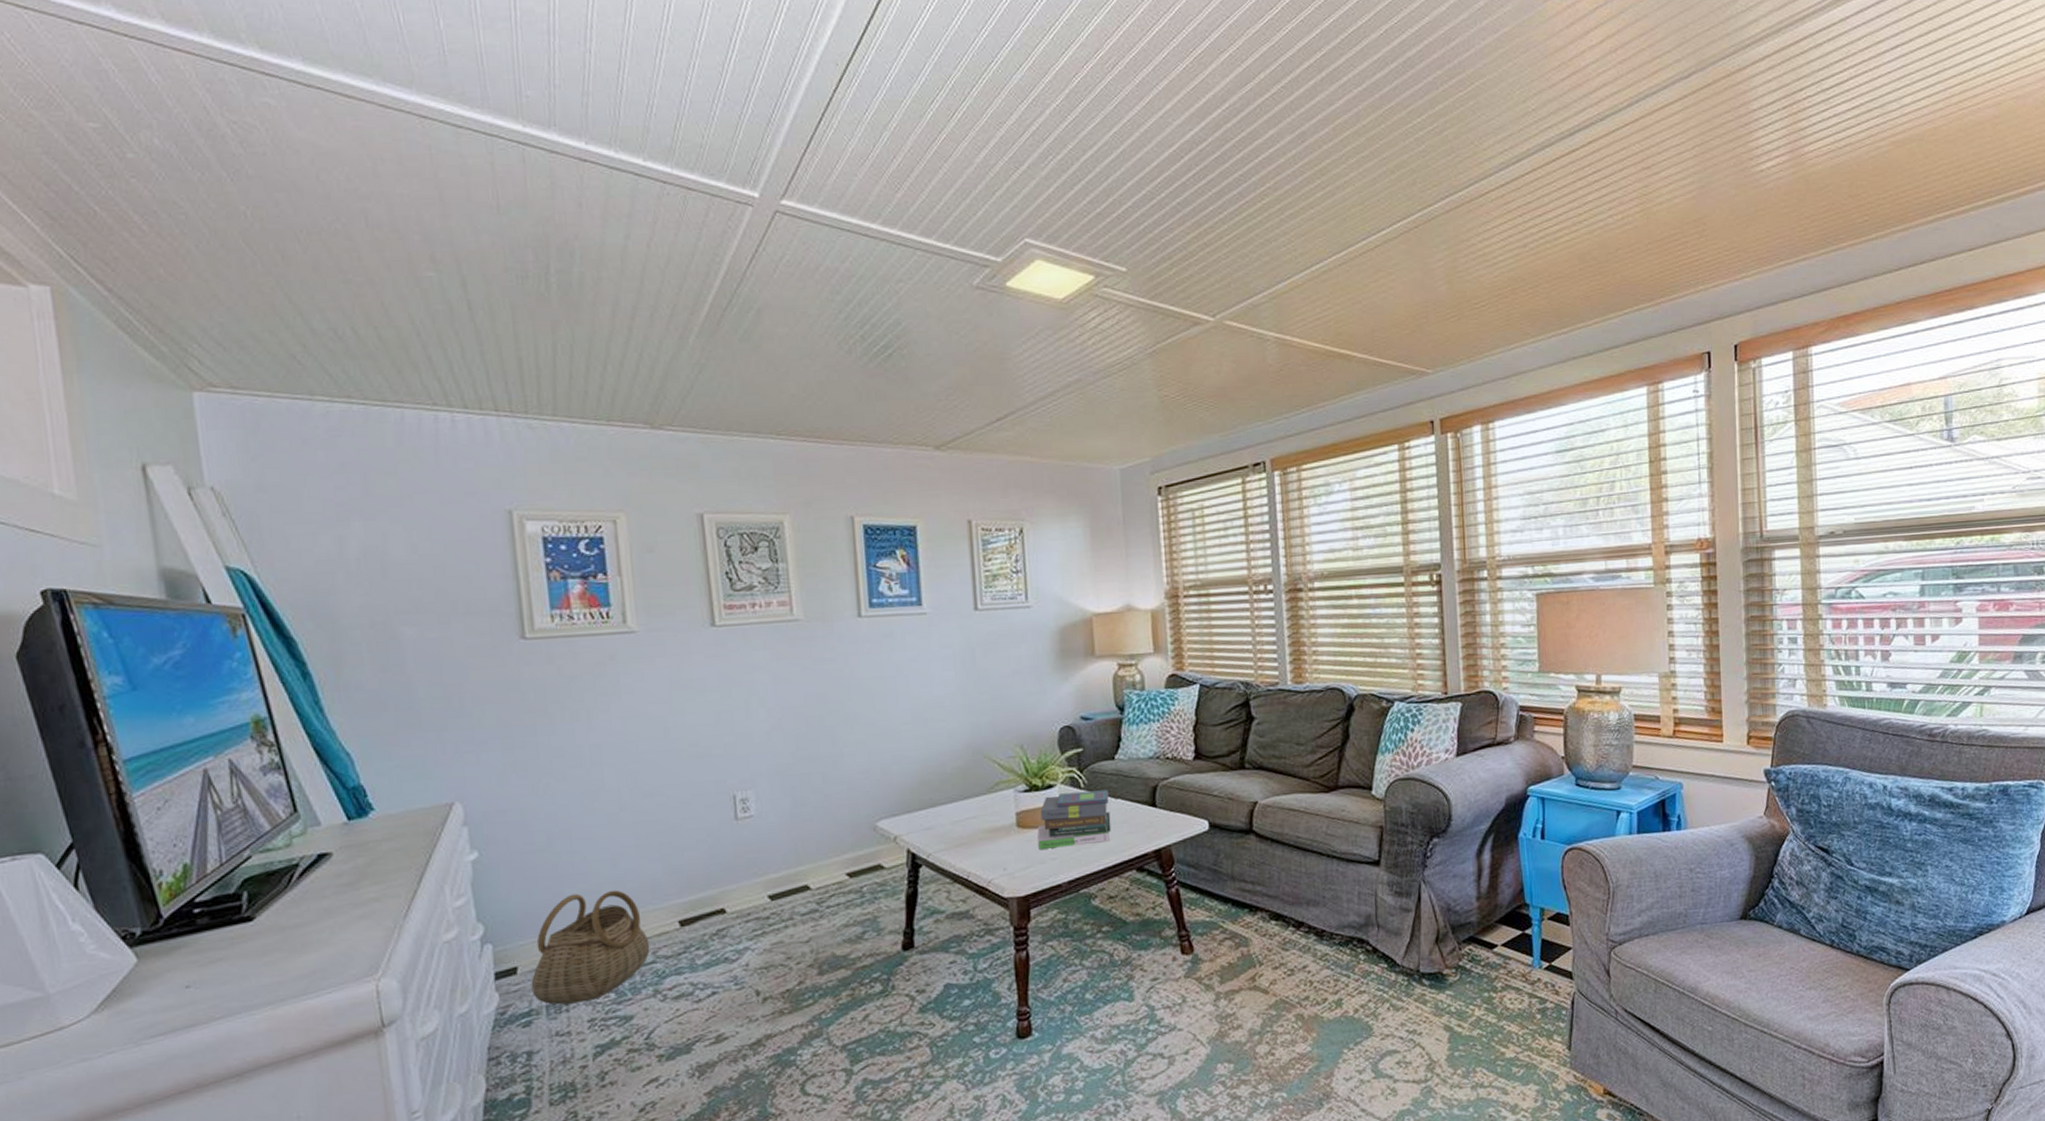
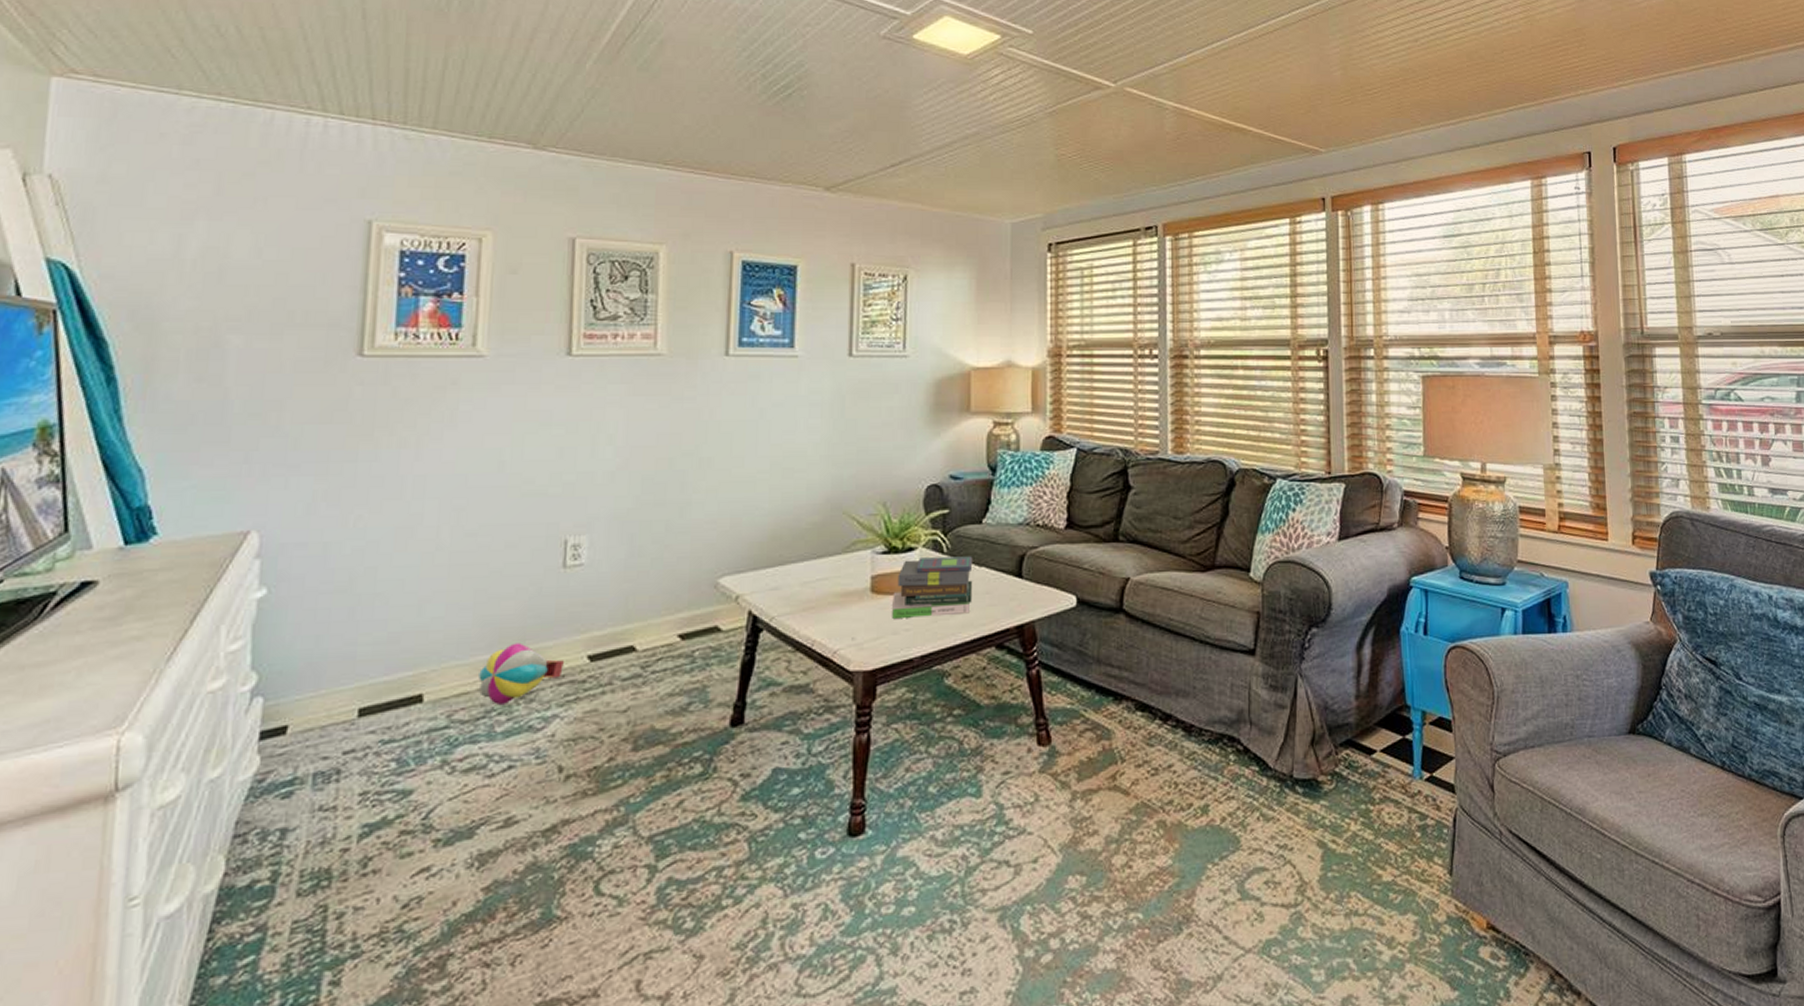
basket: present [531,890,650,1005] -> none [299,640,446,773]
beach ball: none [674,887,748,941] -> present [478,642,564,705]

